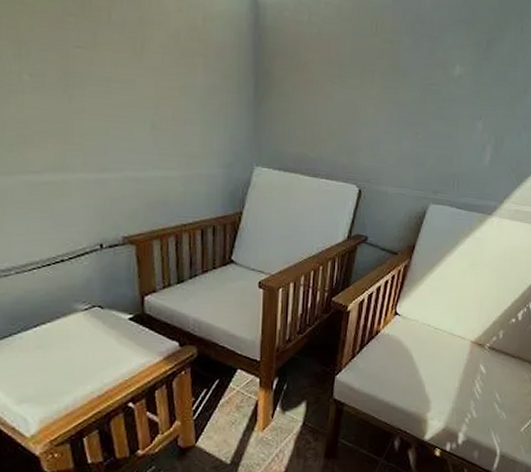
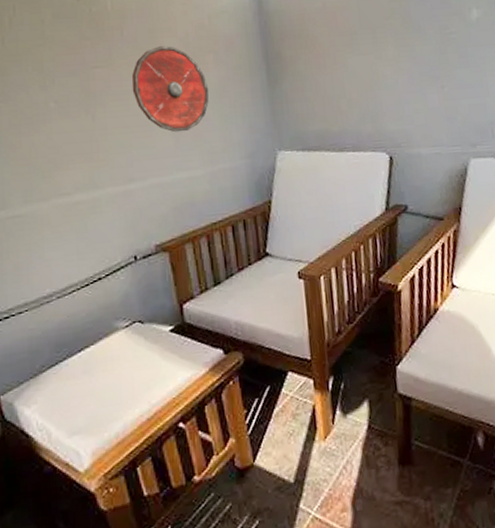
round shield: none [114,37,195,131] -> present [131,45,209,133]

